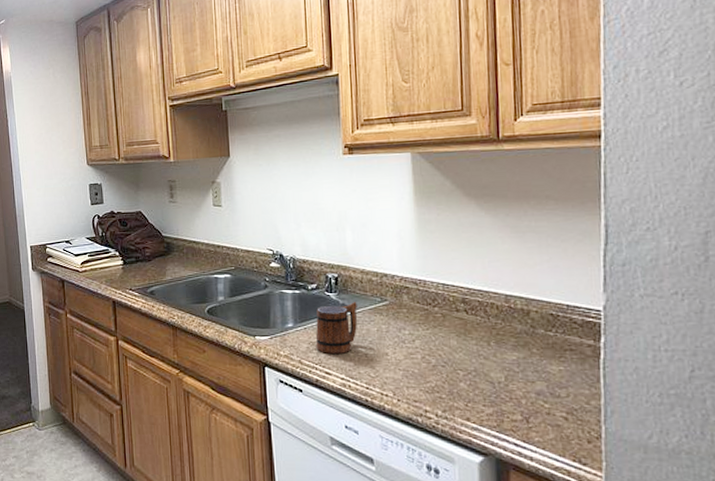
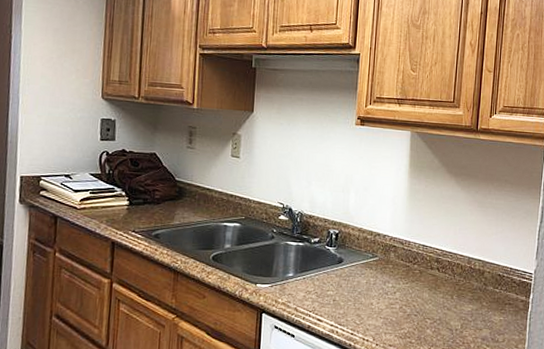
mug: present [316,302,357,354] -> none [311,256,352,302]

